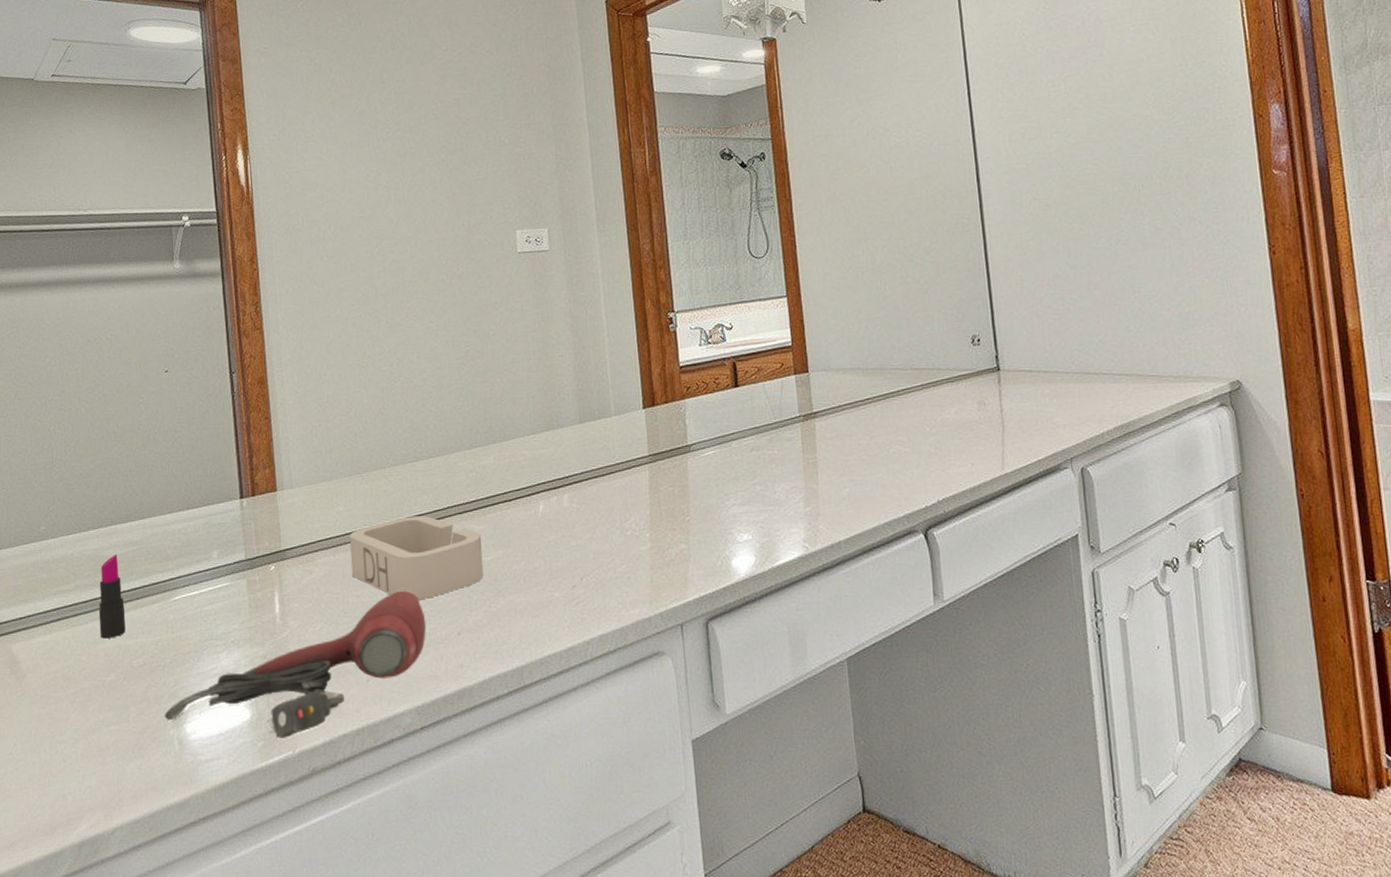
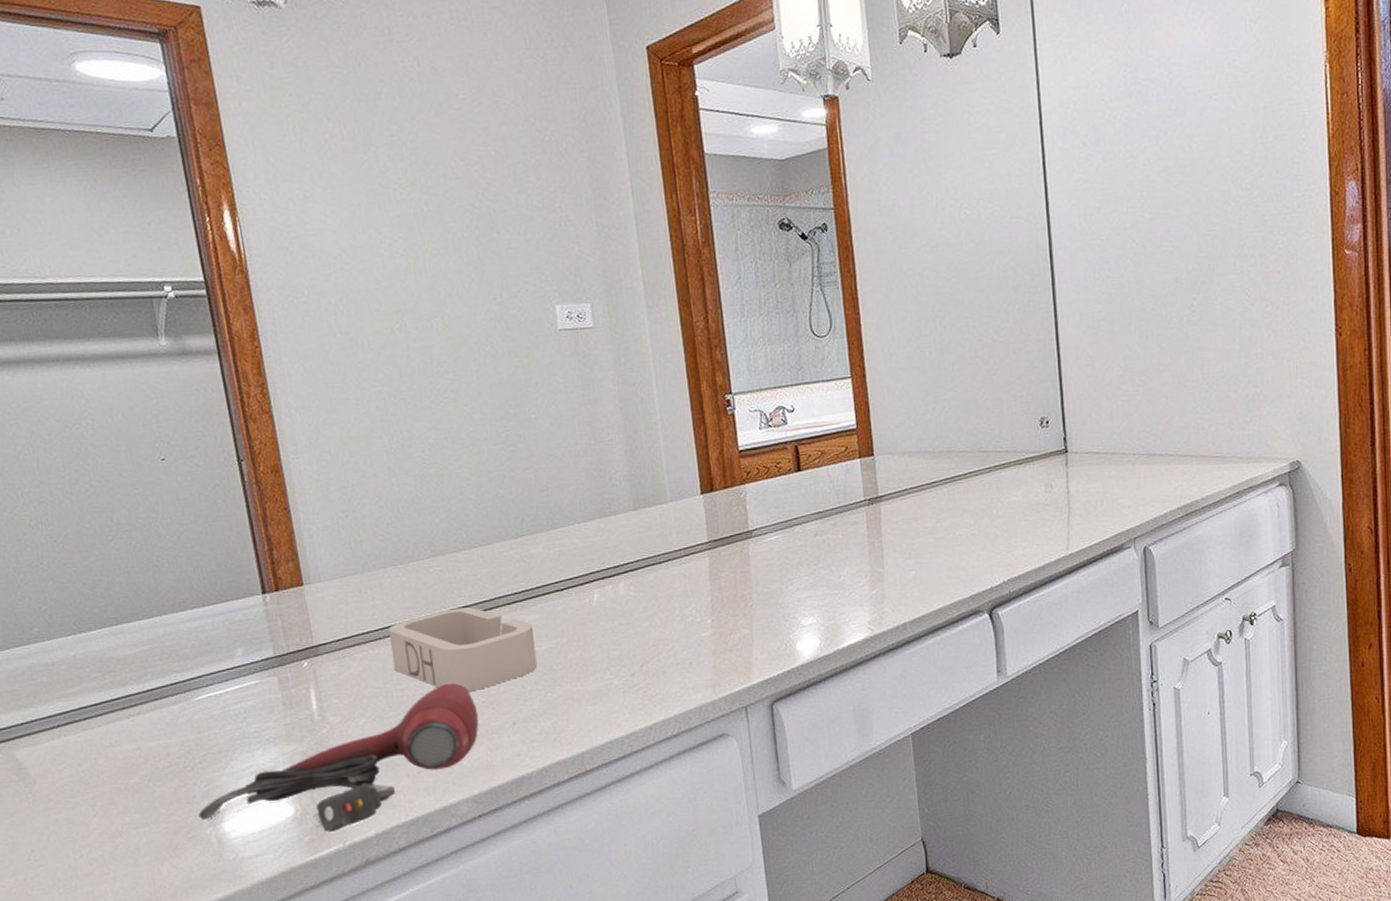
lipstick: present [98,555,126,639] -> none [109,655,146,742]

